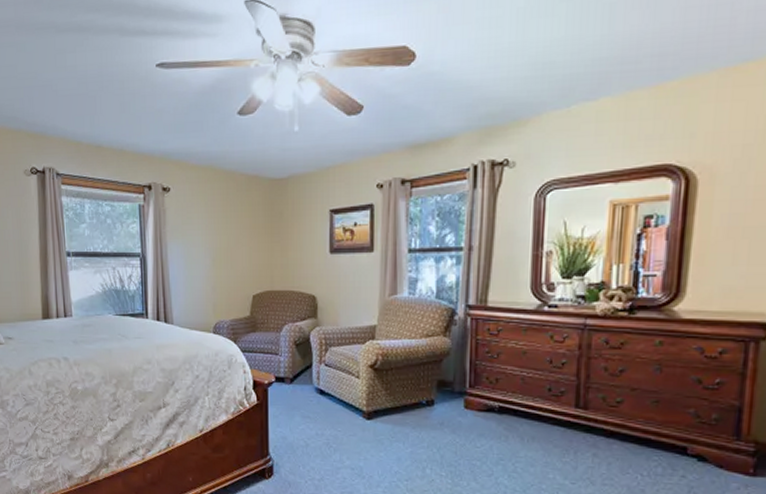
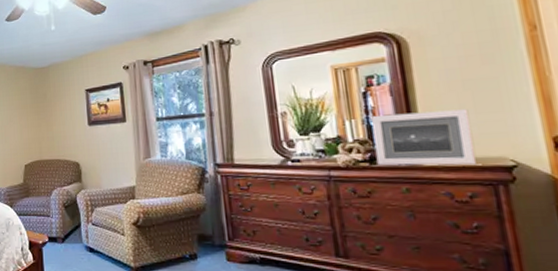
picture frame: none [636,260,741,321] -> present [372,109,478,166]

